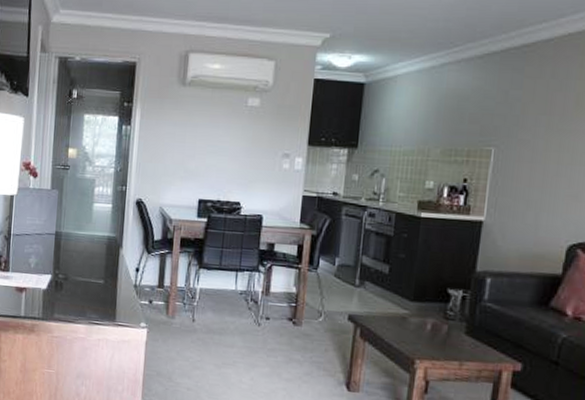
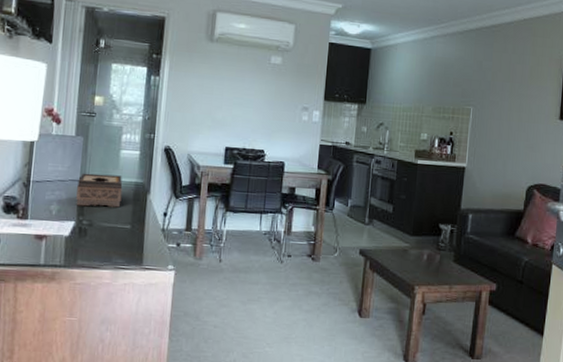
tissue box: none [52,226,96,262] -> present [76,173,123,208]

